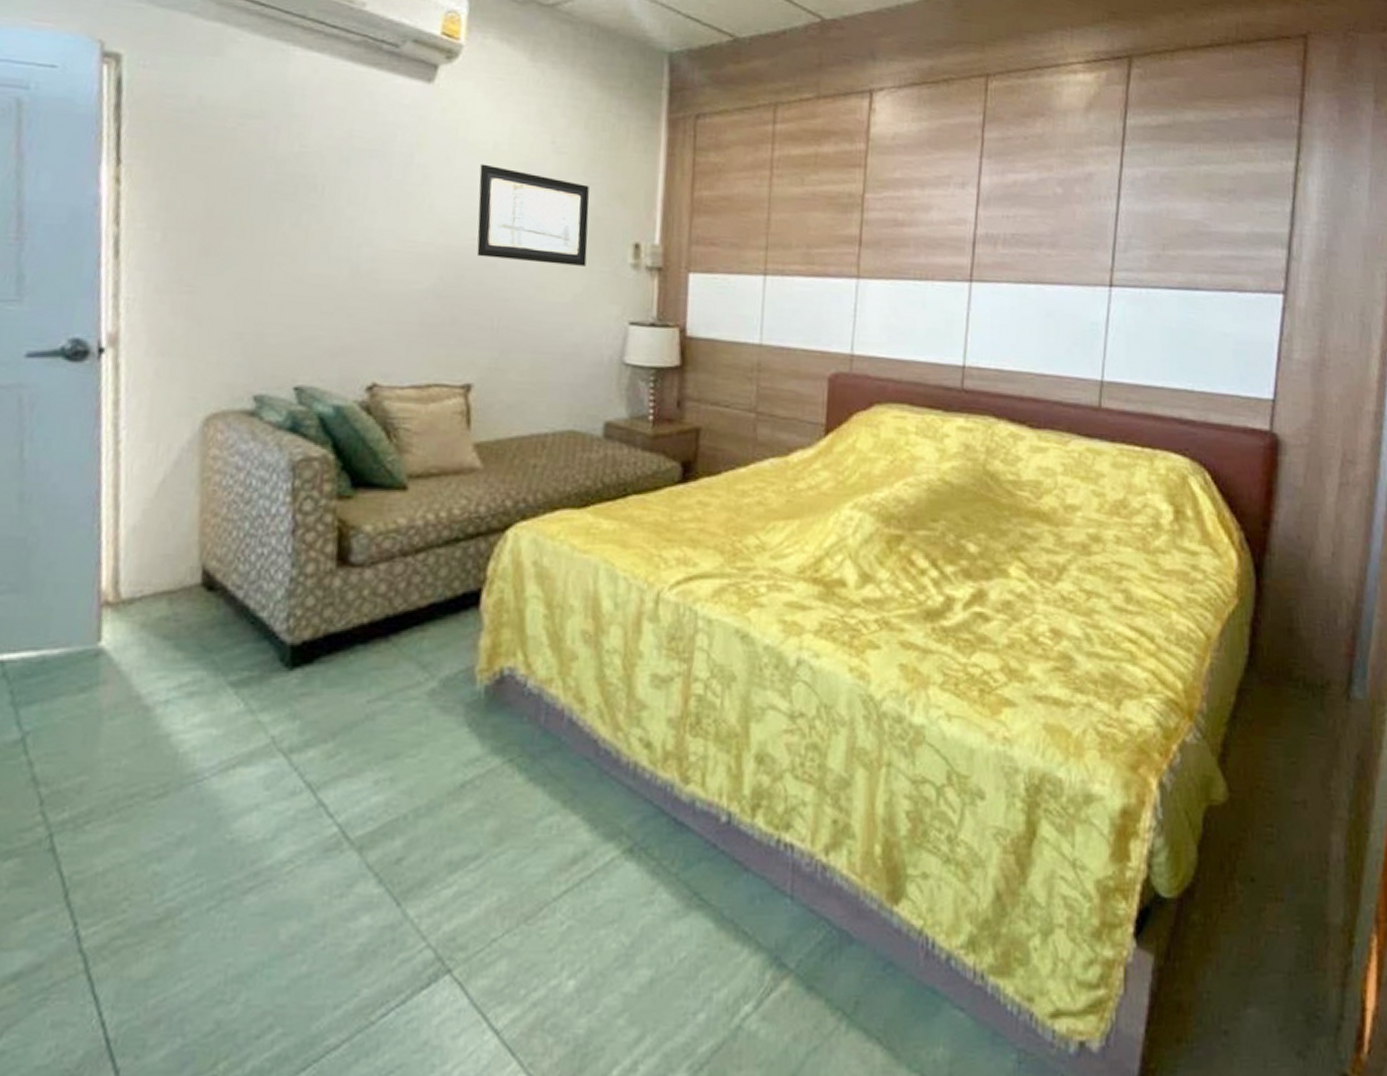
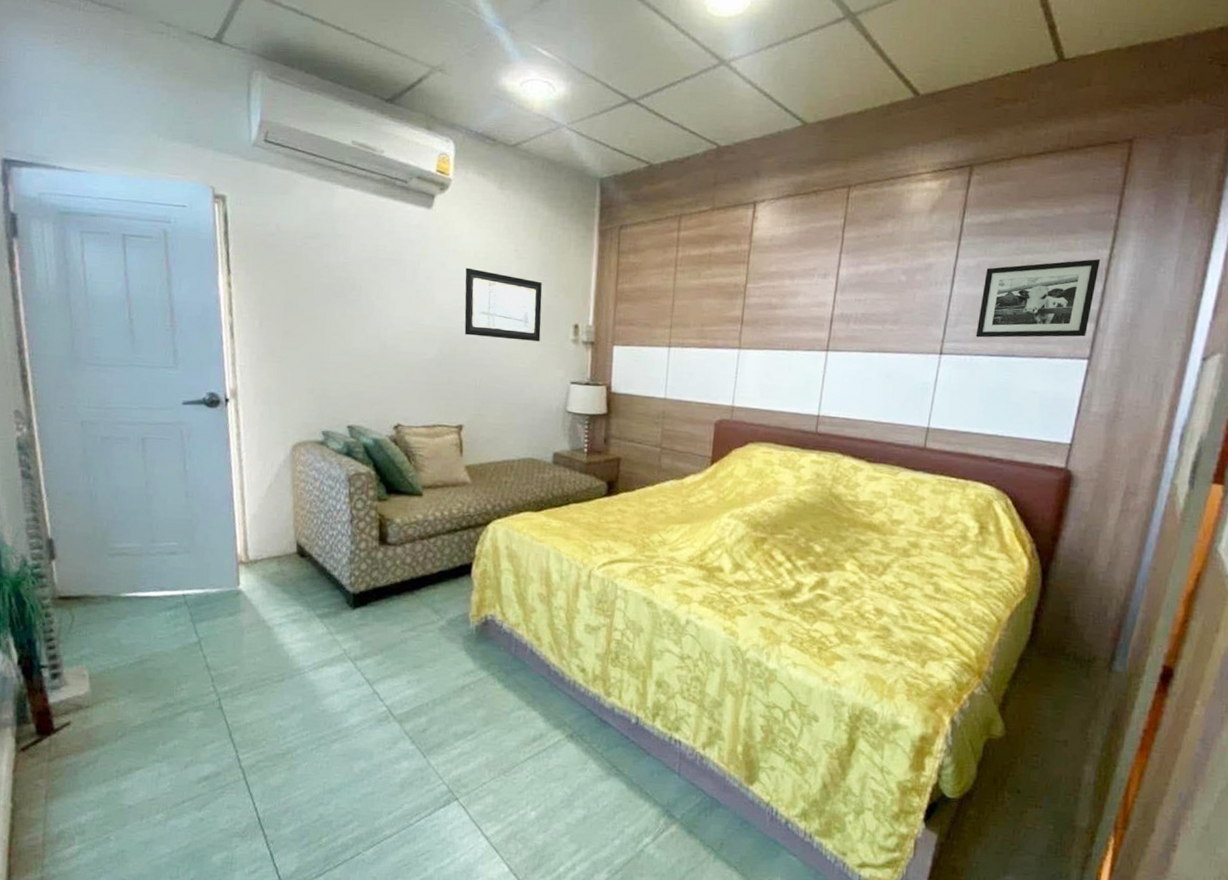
picture frame: none [1151,171,1286,266] -> present [975,258,1101,338]

